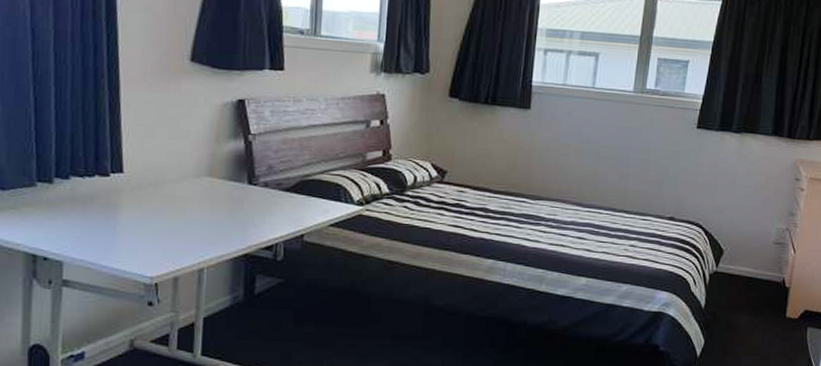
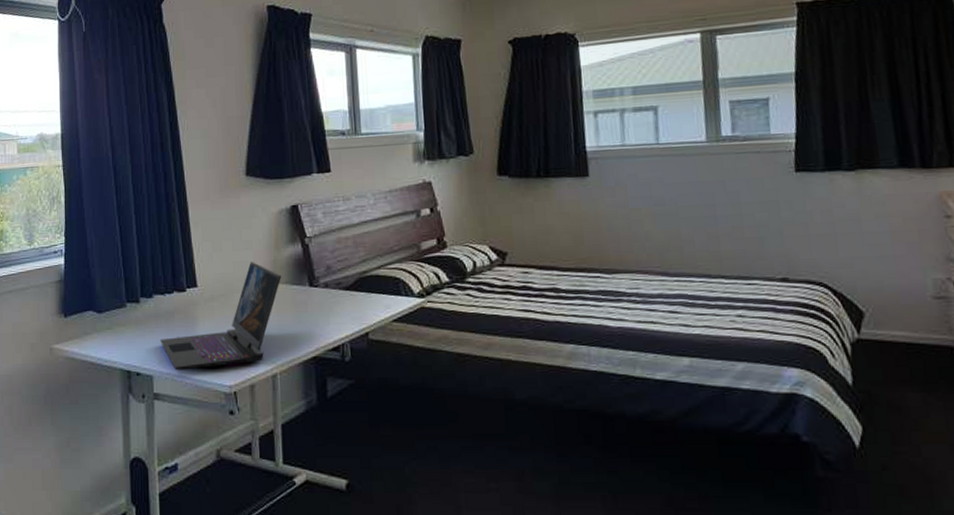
laptop: none [75,153,219,259] -> present [160,262,281,371]

